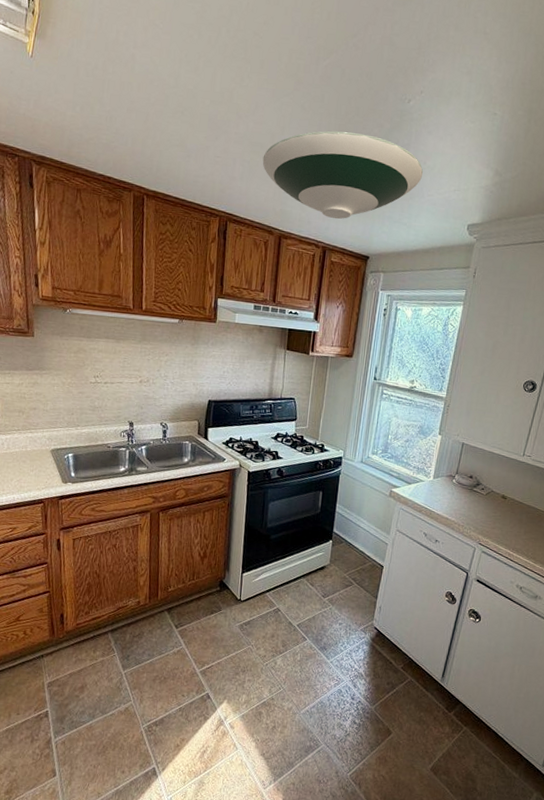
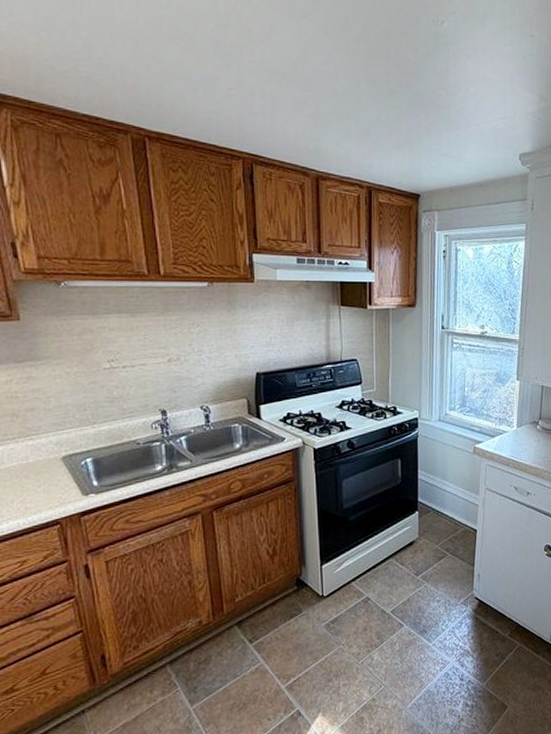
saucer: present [262,131,423,220] -> none [286,56,466,155]

